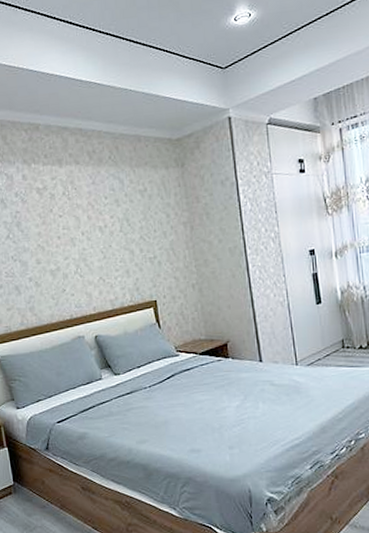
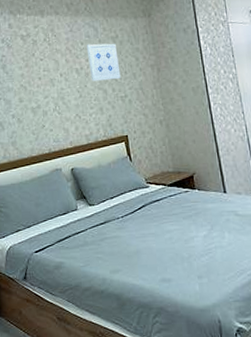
wall art: none [111,197,150,241] -> present [86,43,121,81]

